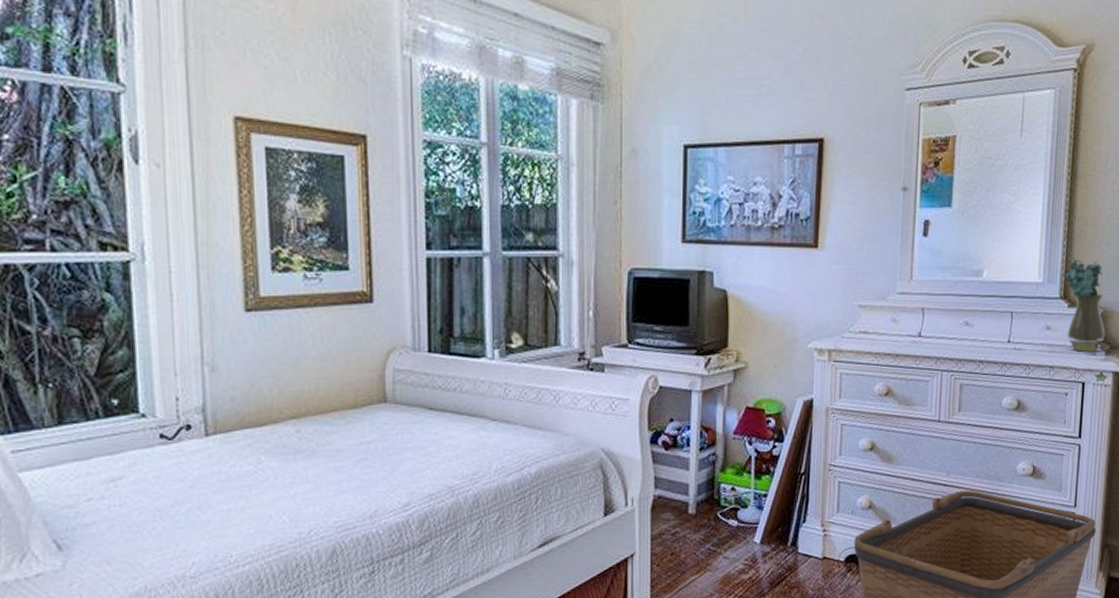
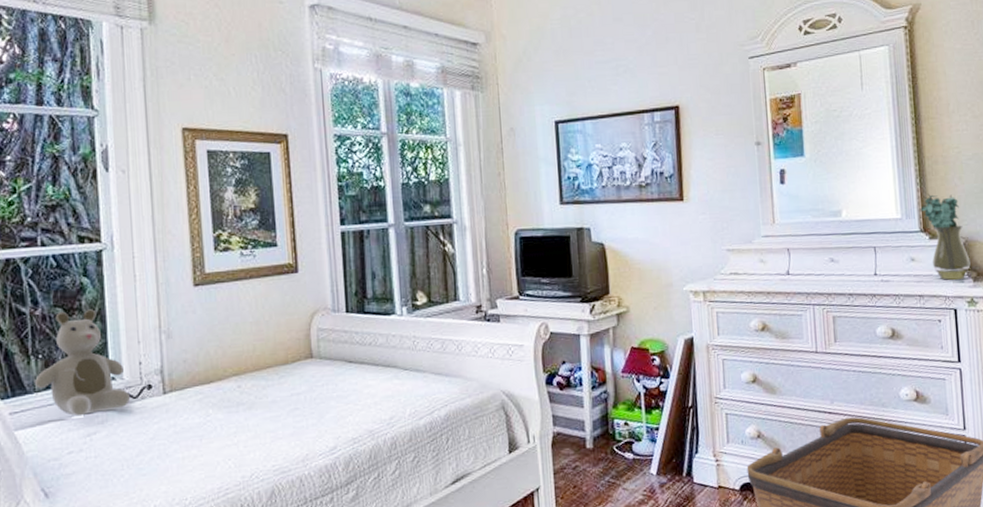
teddy bear: none [44,332,164,458] -> present [35,309,130,417]

